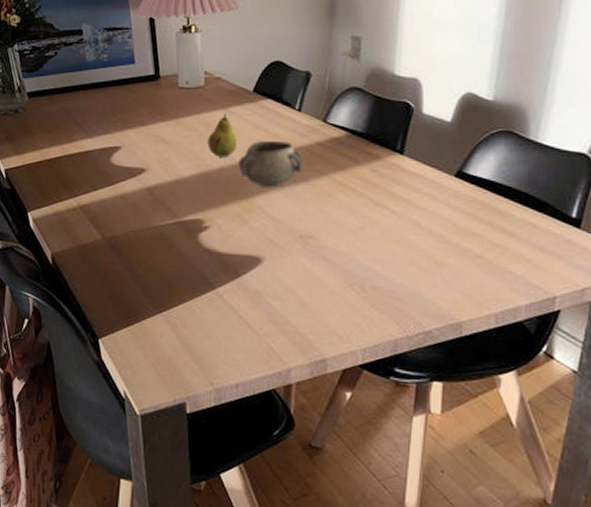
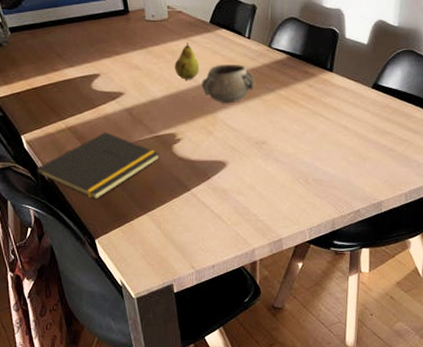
notepad: none [41,214,182,292] -> present [36,132,159,199]

